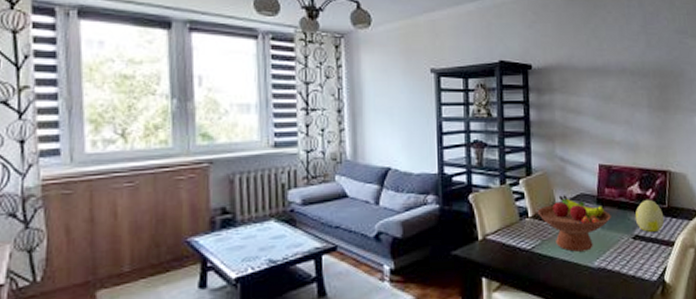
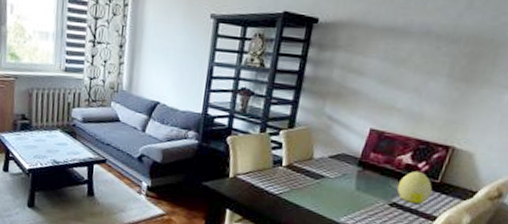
fruit bowl: present [537,195,611,252] -> none [292,151,371,207]

